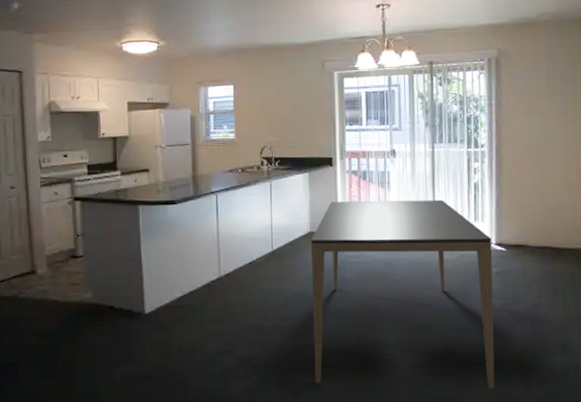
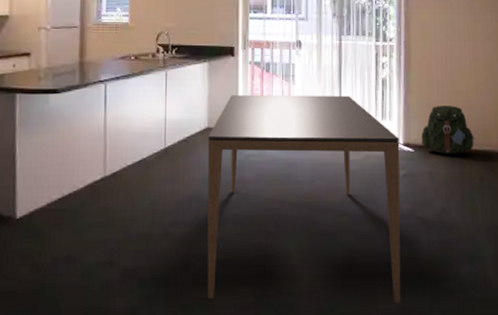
backpack: none [513,207,567,252] -> present [421,106,475,154]

